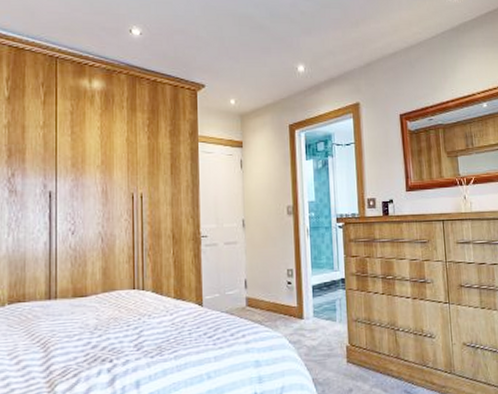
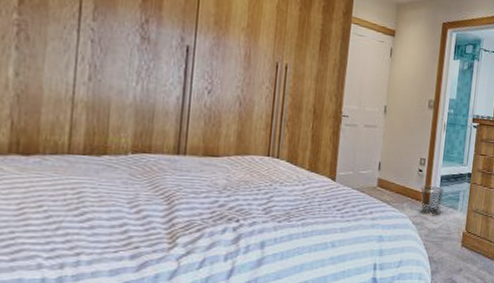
waste bin: none [292,297,318,332] -> present [420,185,444,216]

